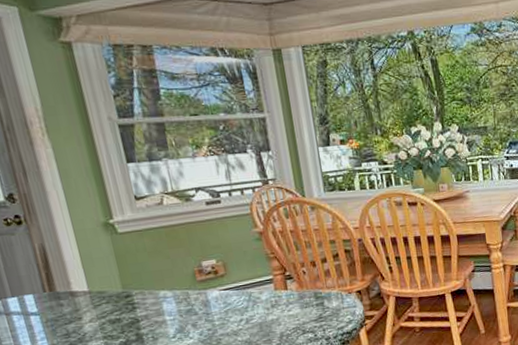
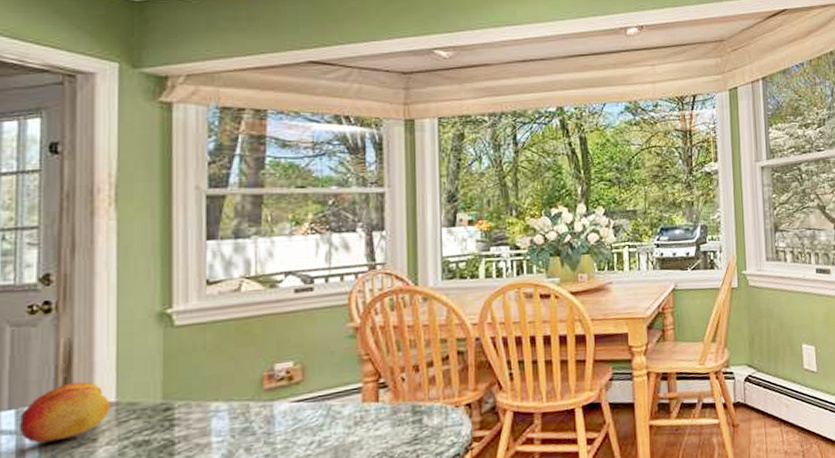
fruit: none [21,276,86,321] -> present [20,381,110,444]

